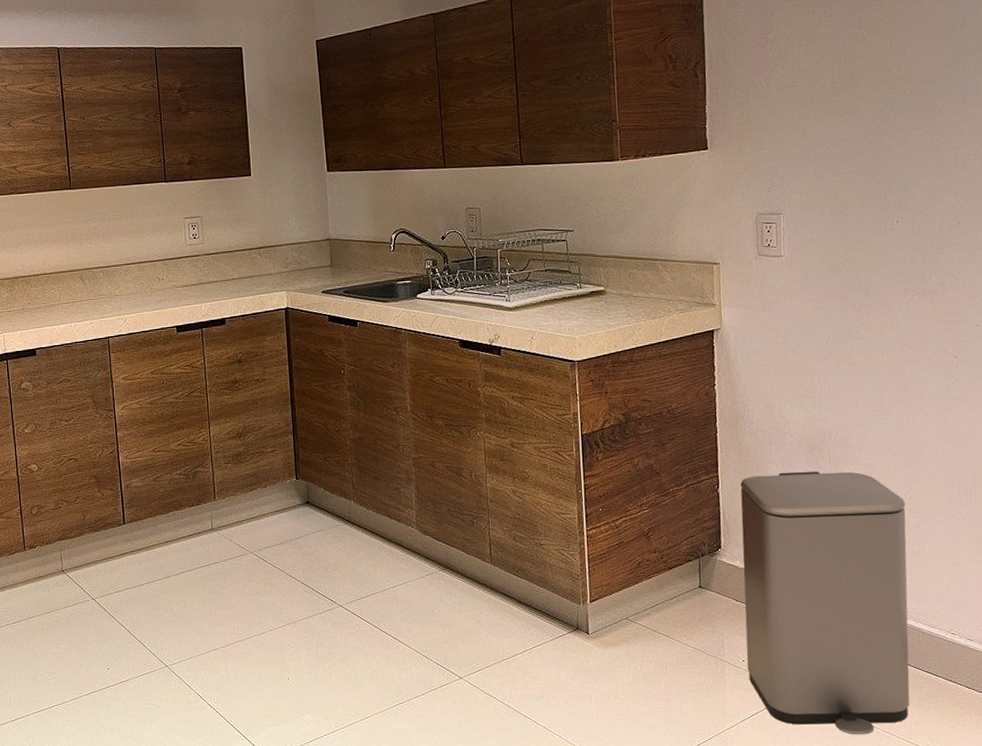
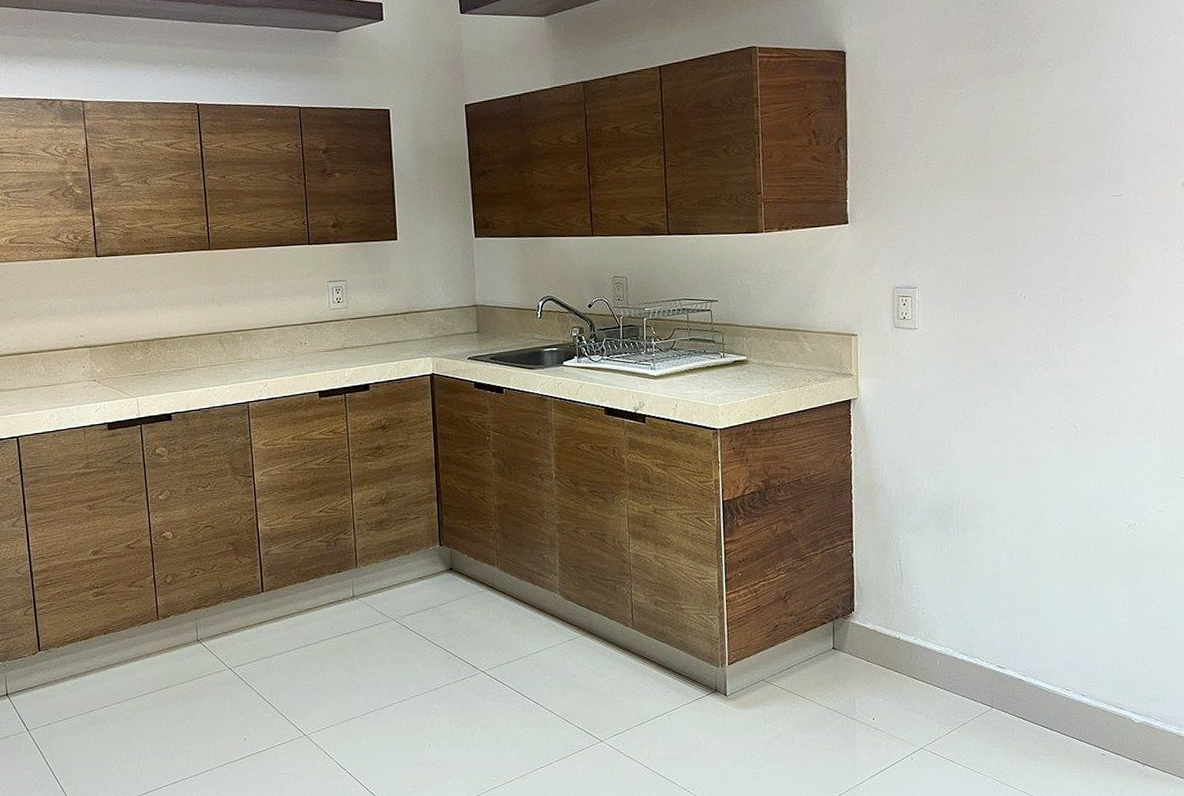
pedal bin: present [740,471,910,735] -> none [873,536,1027,788]

